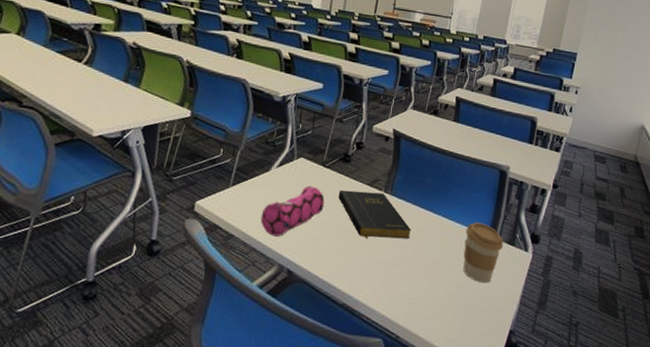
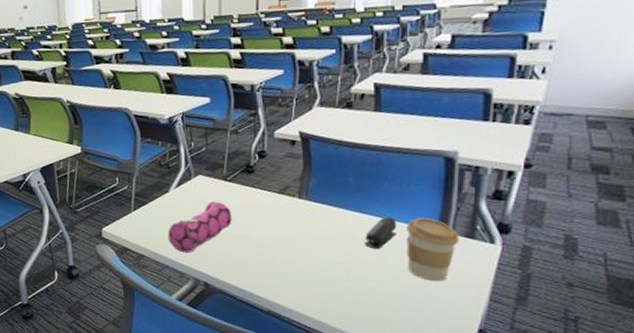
book: present [338,190,412,239] -> none [246,199,338,247]
stapler: none [432,218,459,248] -> present [364,216,396,249]

